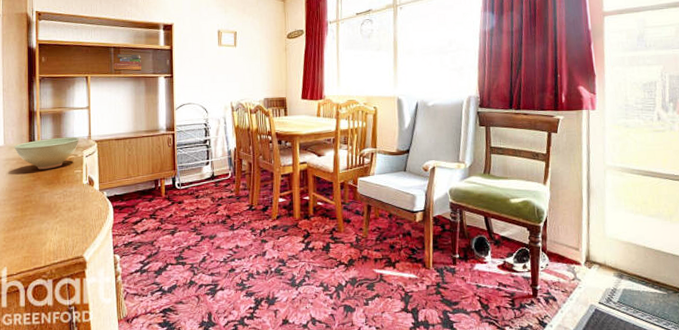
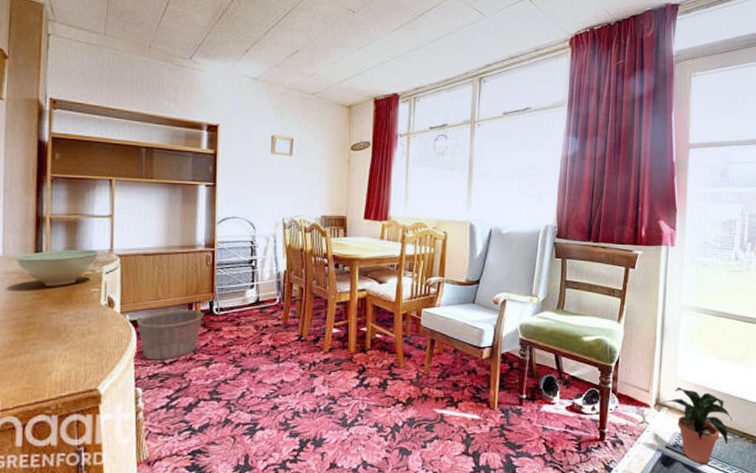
basket: none [112,185,168,231] -> present [136,309,204,360]
books: present [114,53,142,71] -> none [144,155,180,176]
potted plant: none [588,245,666,319] -> present [657,387,733,464]

